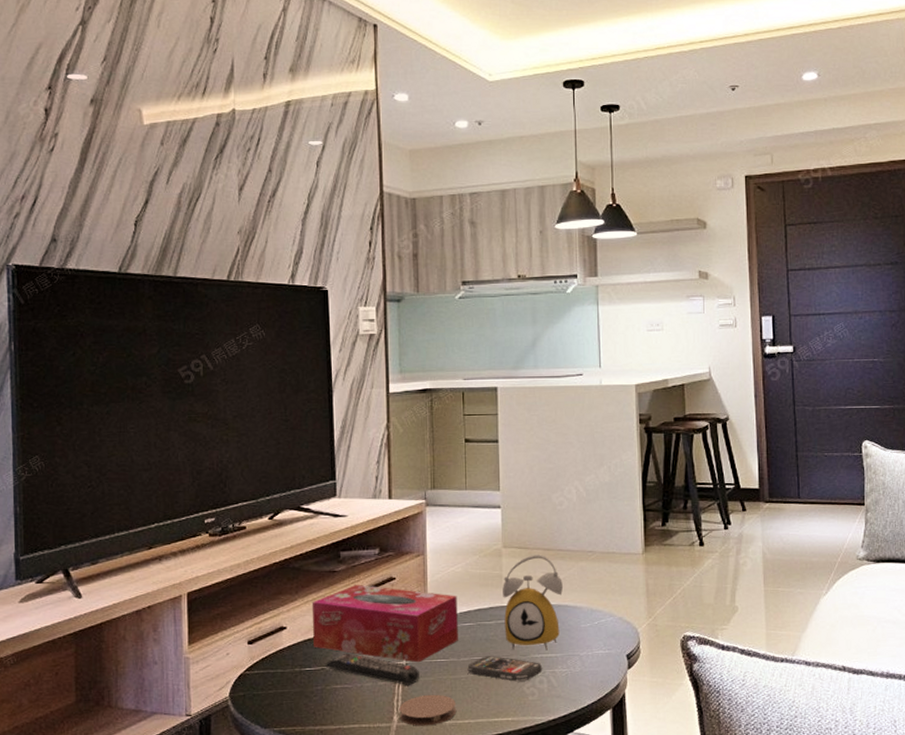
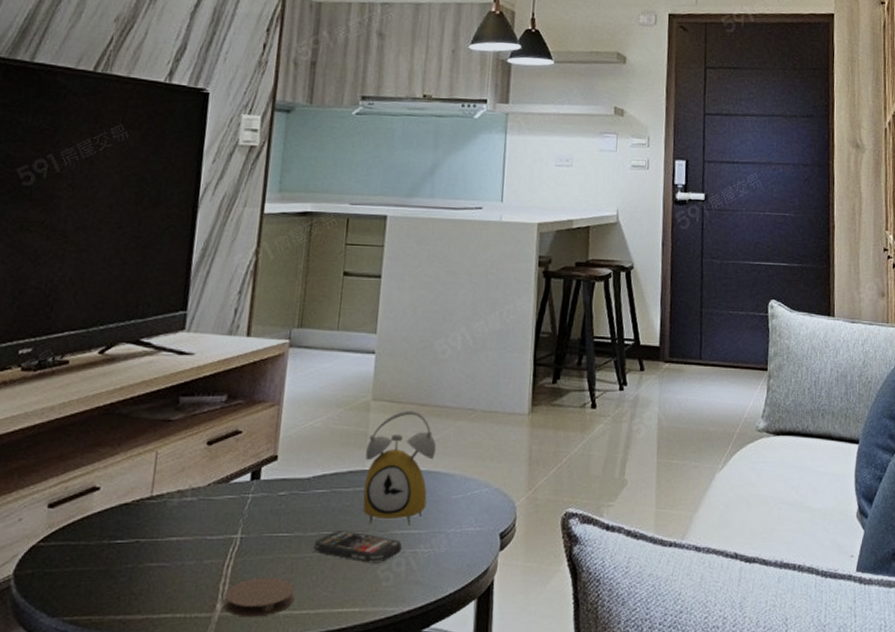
tissue box: present [311,584,458,663] -> none [130,437,313,537]
remote control: present [325,653,419,685] -> none [141,522,256,565]

